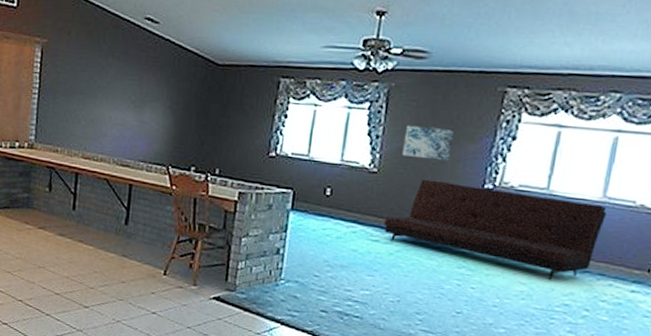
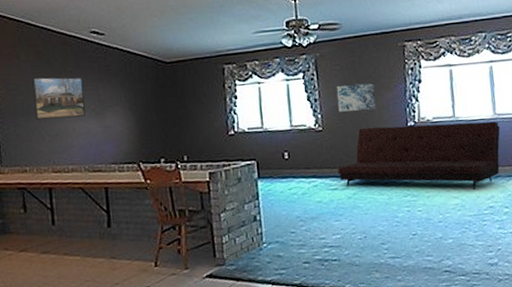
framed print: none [75,57,128,107] -> present [32,76,86,120]

